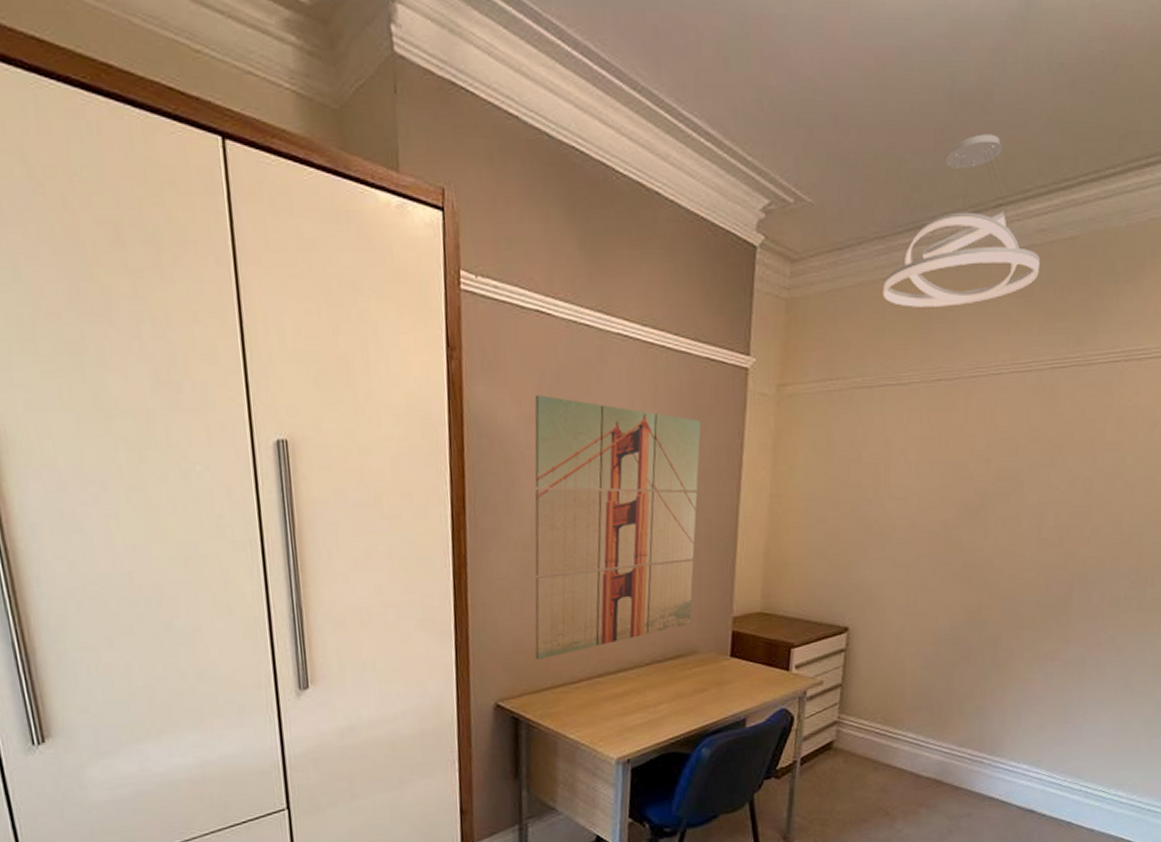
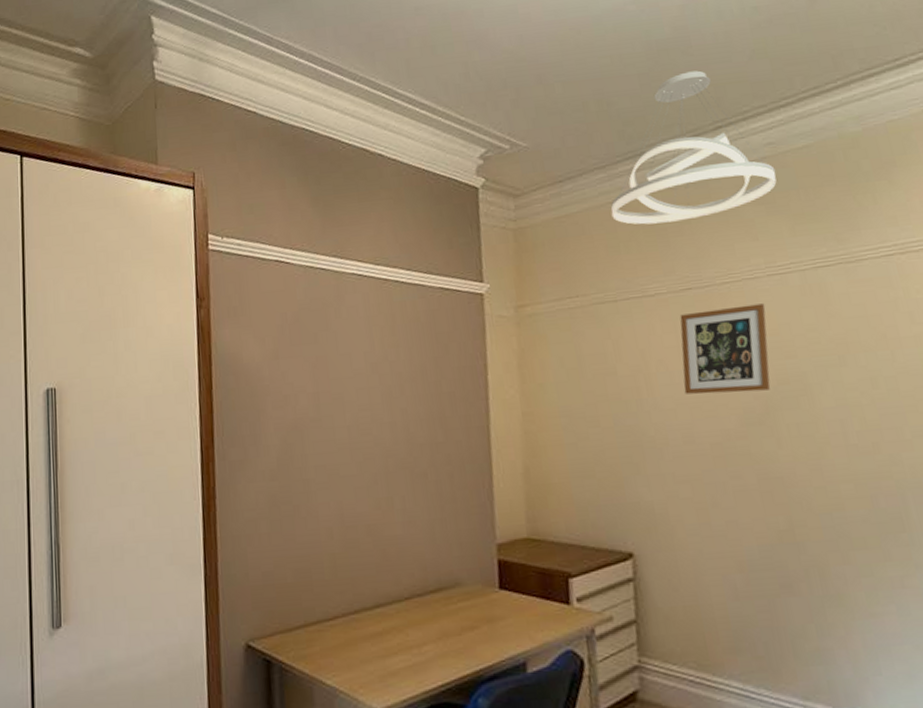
wall art: present [534,395,701,660] -> none [277,333,451,595]
picture frame: none [917,400,1002,486] -> present [680,303,771,394]

